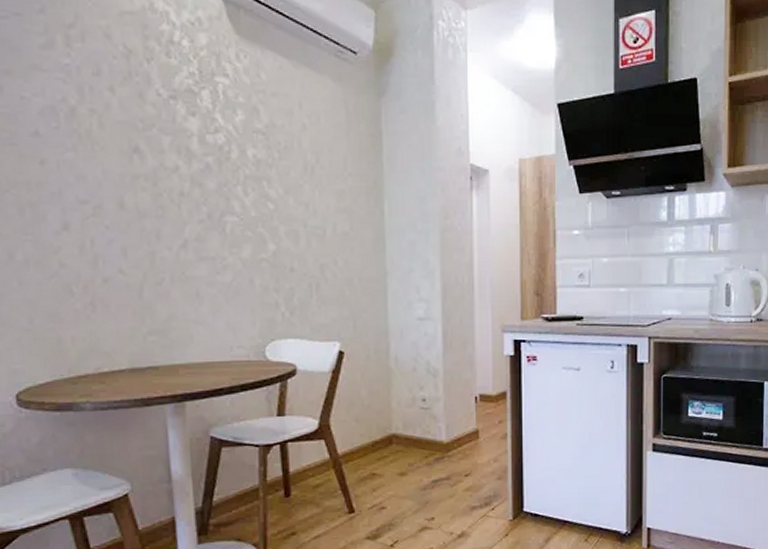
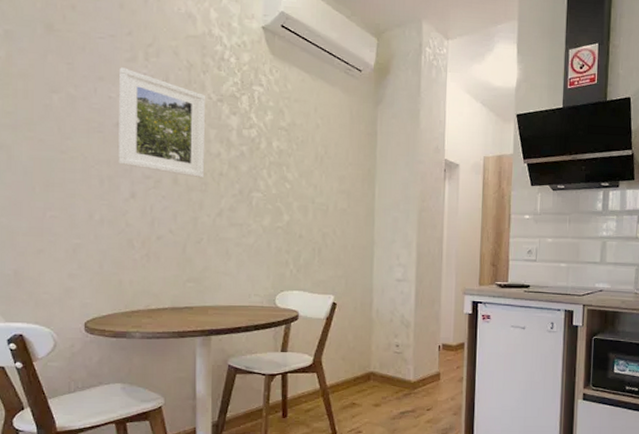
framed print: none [32,57,159,201] -> present [118,67,205,179]

